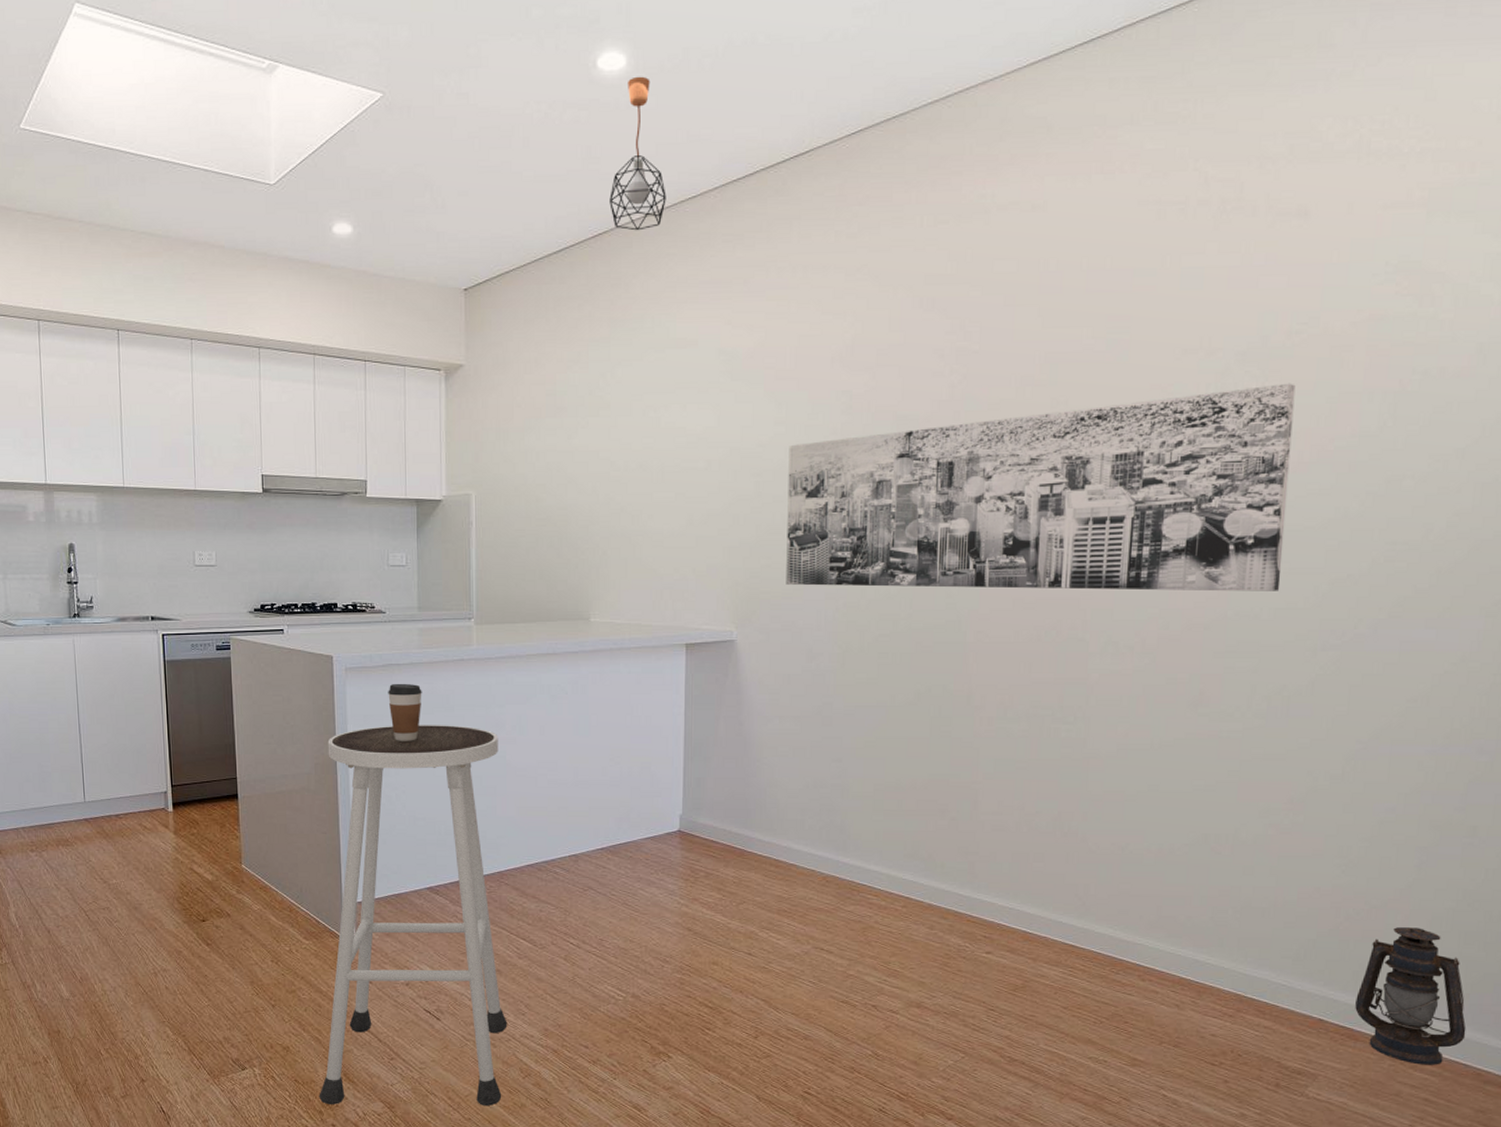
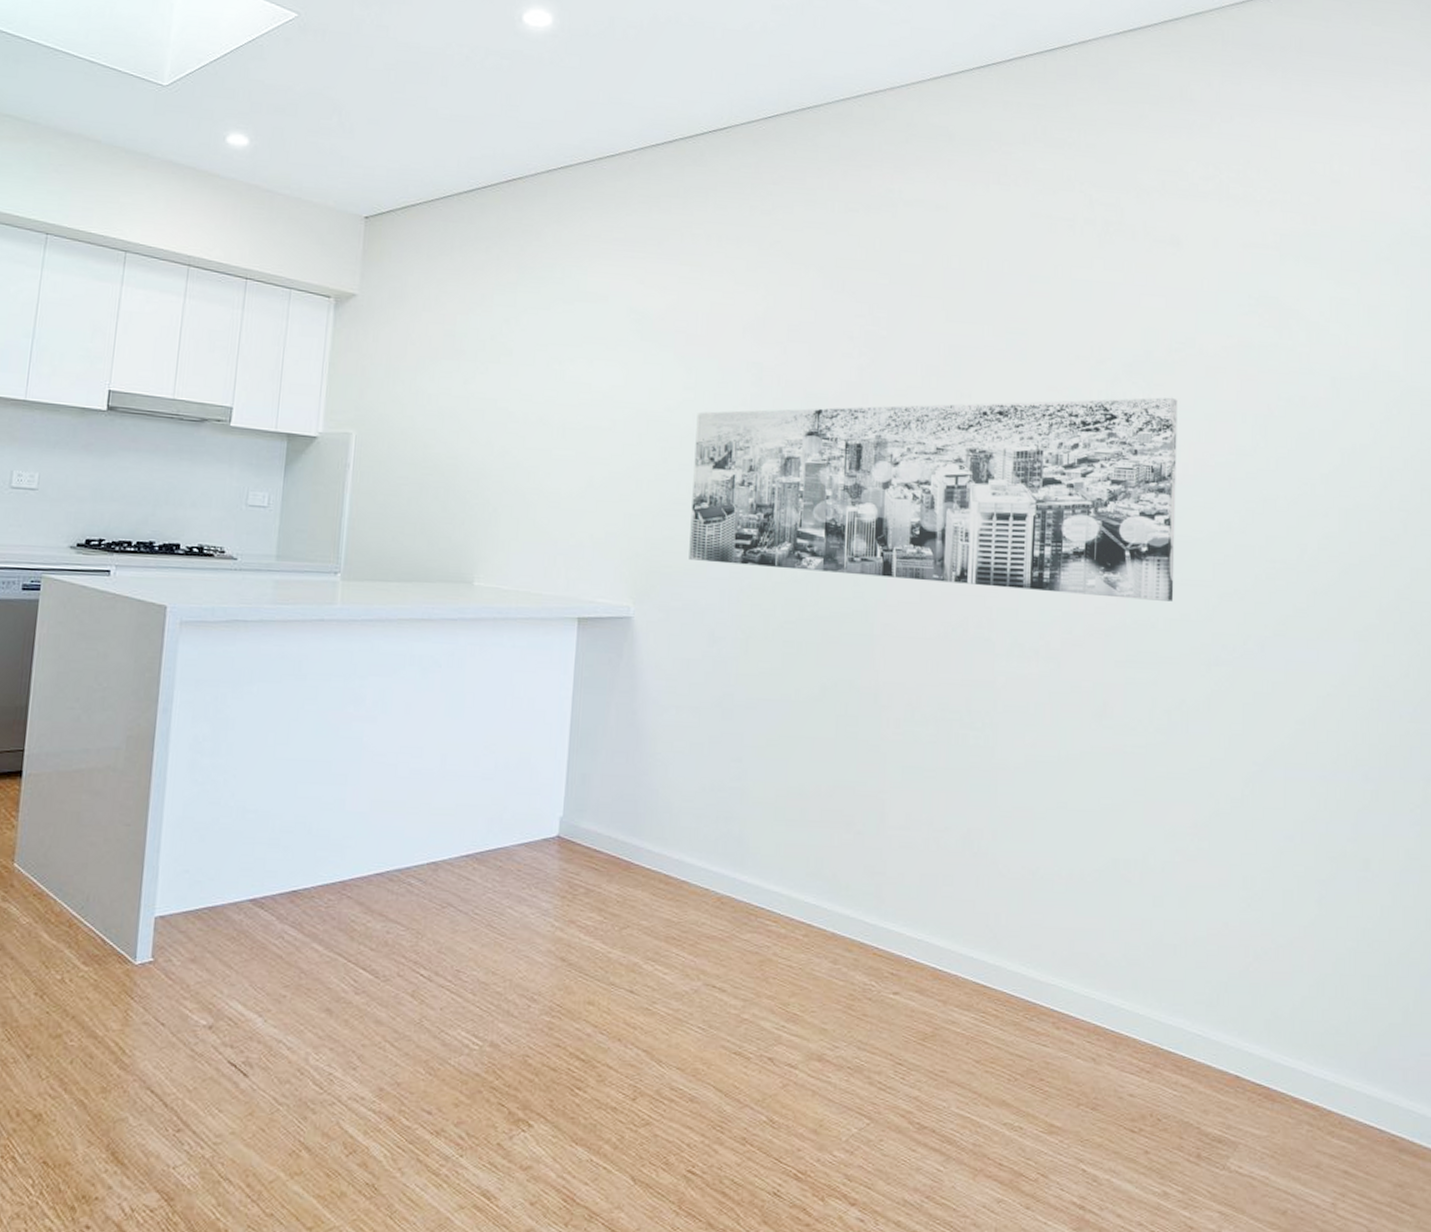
stool: present [319,725,508,1106] -> none [73,694,356,1198]
coffee cup: present [388,684,422,741] -> none [228,644,271,715]
pendant light: present [609,76,666,231] -> none [526,35,585,181]
lantern: present [1355,927,1467,1065] -> none [1270,969,1377,1131]

